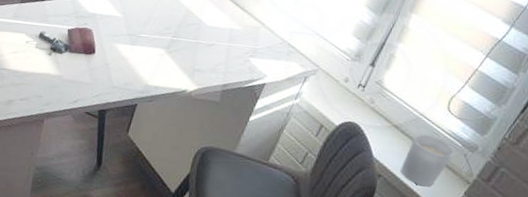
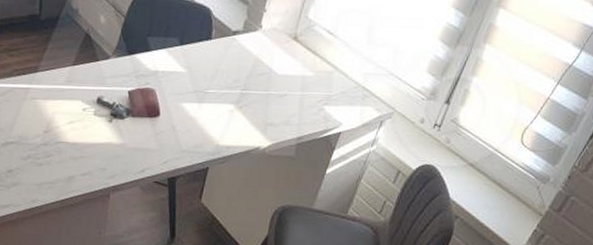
candle holder: present [400,134,455,187] -> none [476,169,528,224]

